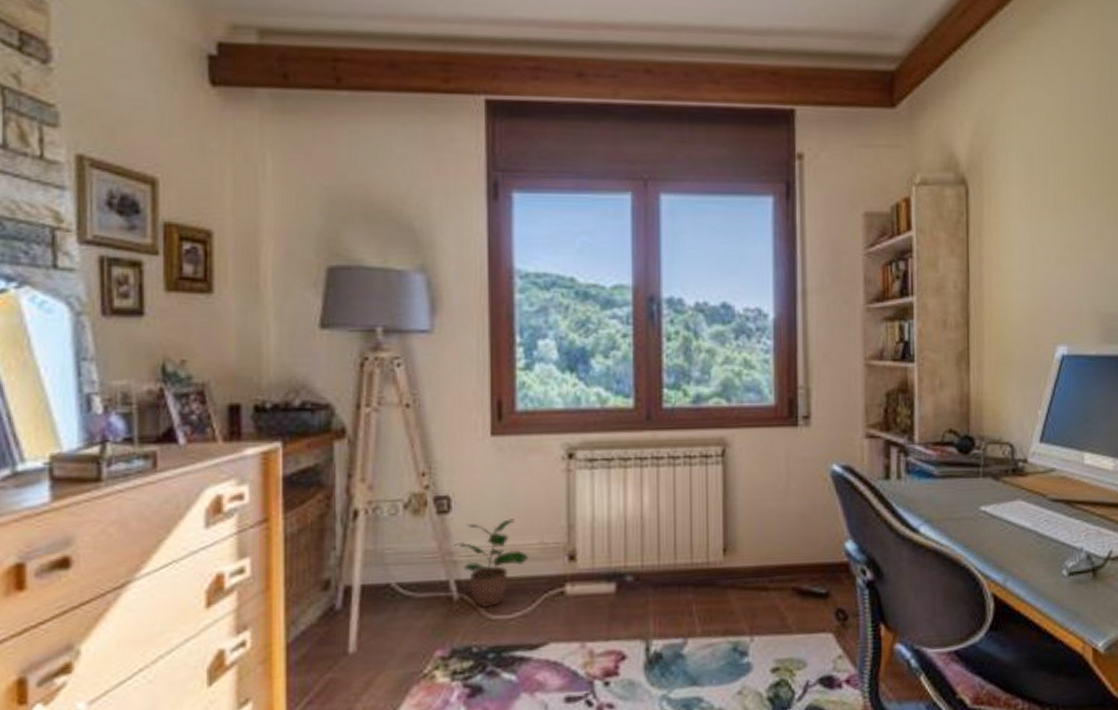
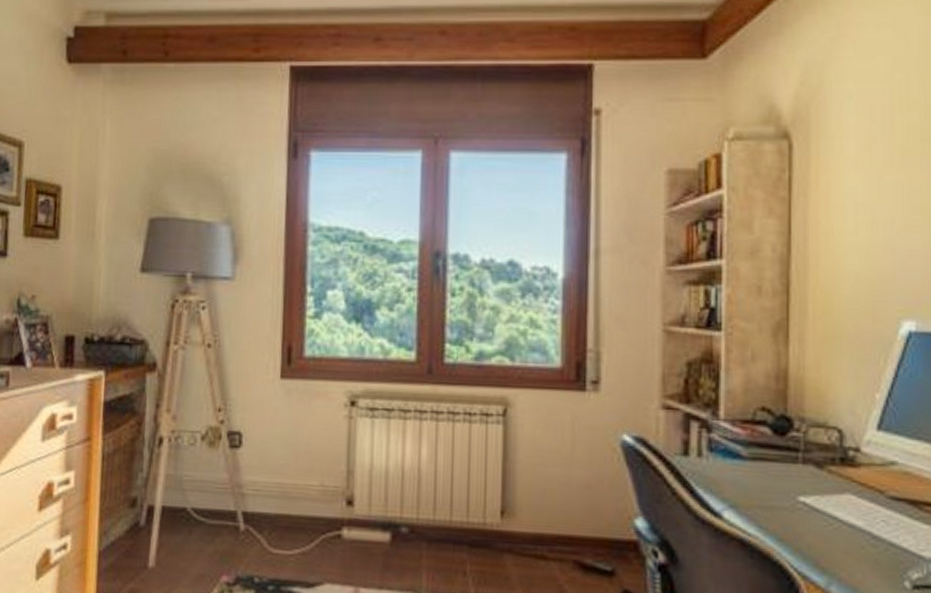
potted plant: present [454,519,528,608] -> none [243,459,309,542]

